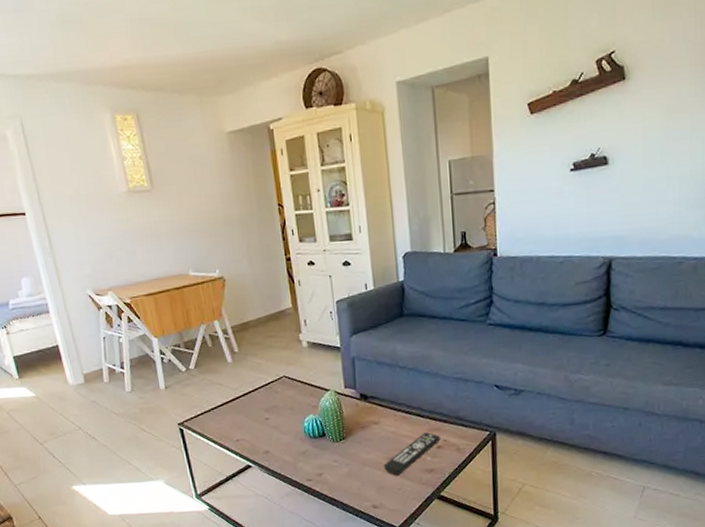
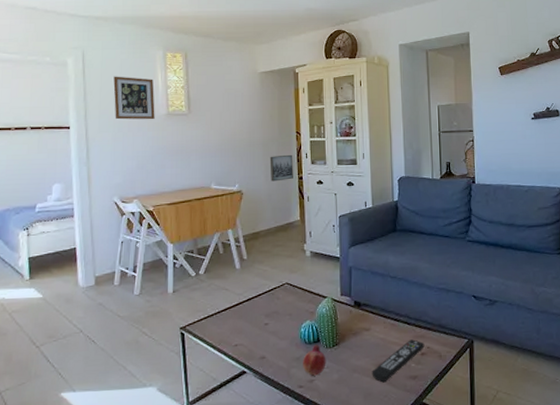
picture frame: none [61,148,115,202] -> present [113,76,155,120]
wall art: none [250,232,280,265] -> present [269,154,293,182]
fruit: none [309,438,334,470] -> present [303,344,326,376]

